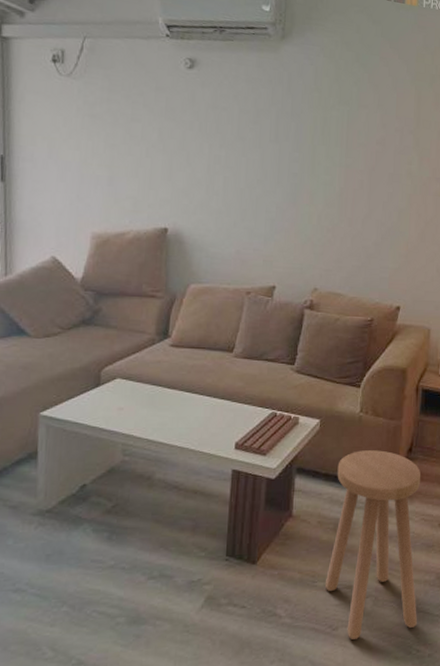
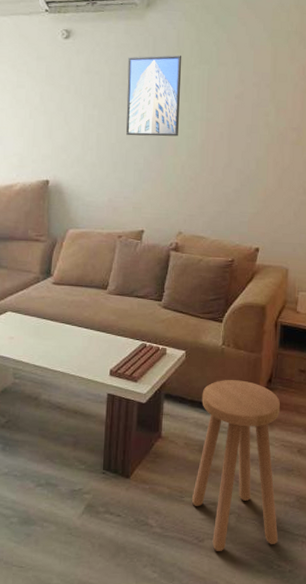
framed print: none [257,92,320,183] -> present [126,54,182,137]

